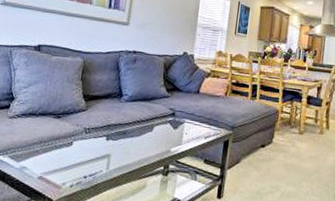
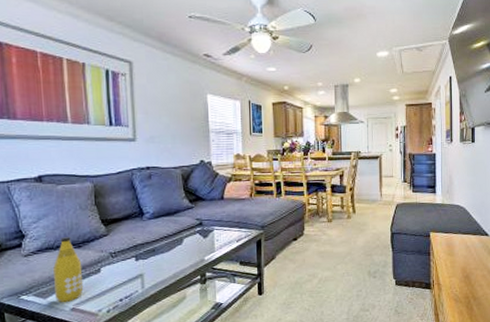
bottle: none [27,105,58,170] -> present [52,236,84,302]

